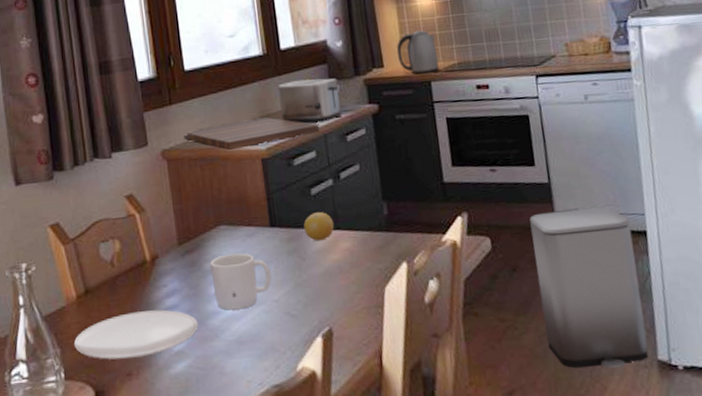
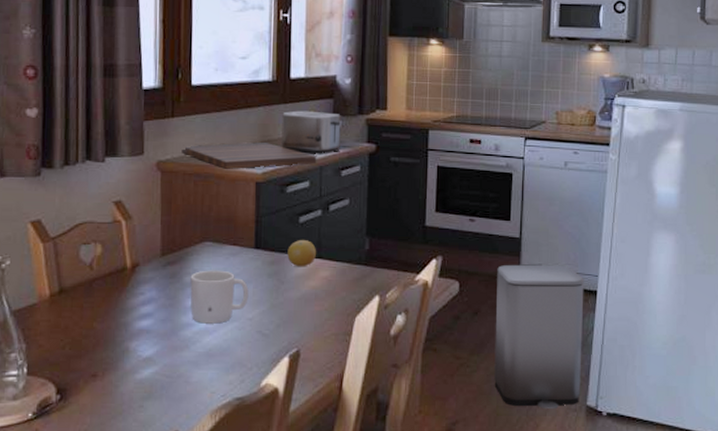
plate: present [73,309,198,361] -> none [40,316,170,361]
kettle: present [397,30,439,76] -> none [402,79,439,123]

